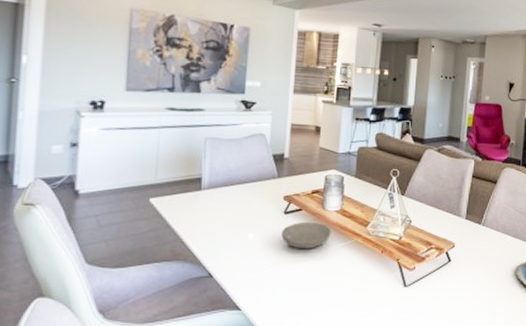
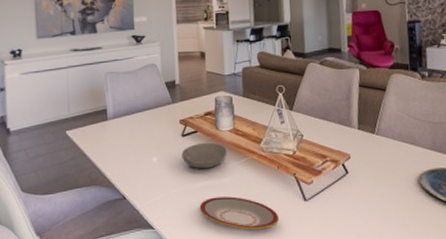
plate: none [294,279,377,314] -> present [199,196,280,230]

